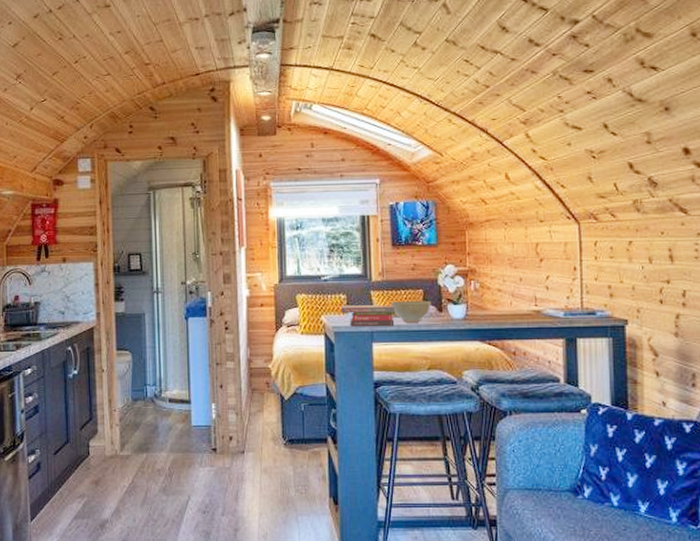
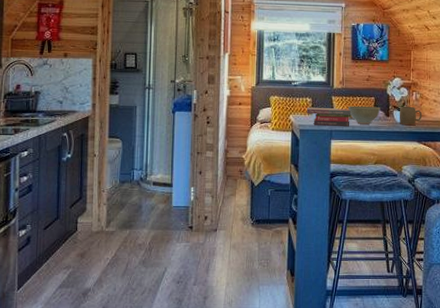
mug: none [454,298,484,322] -> present [399,106,423,126]

